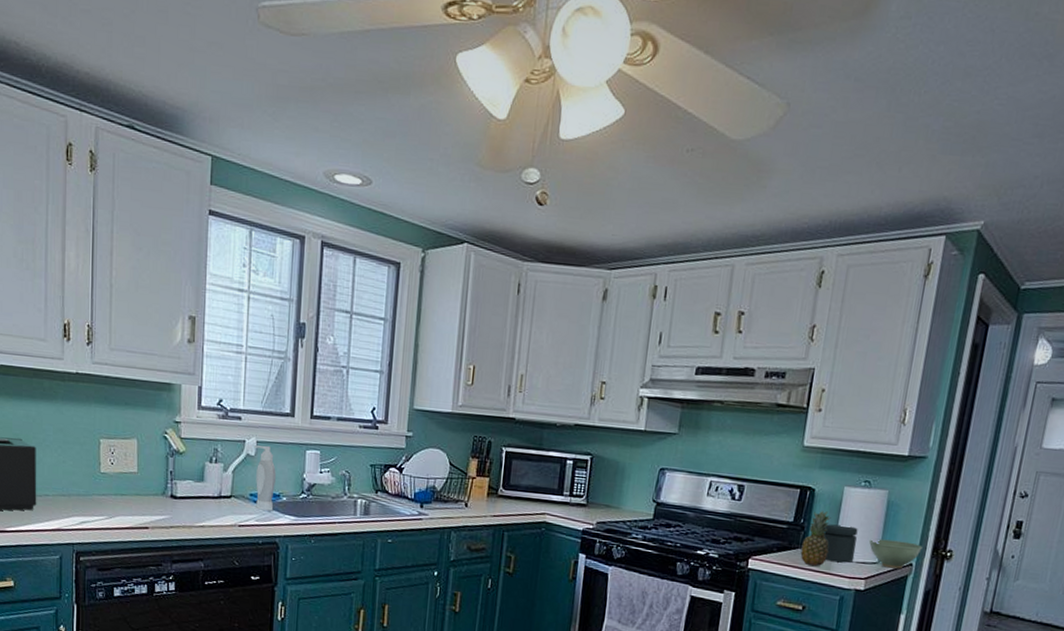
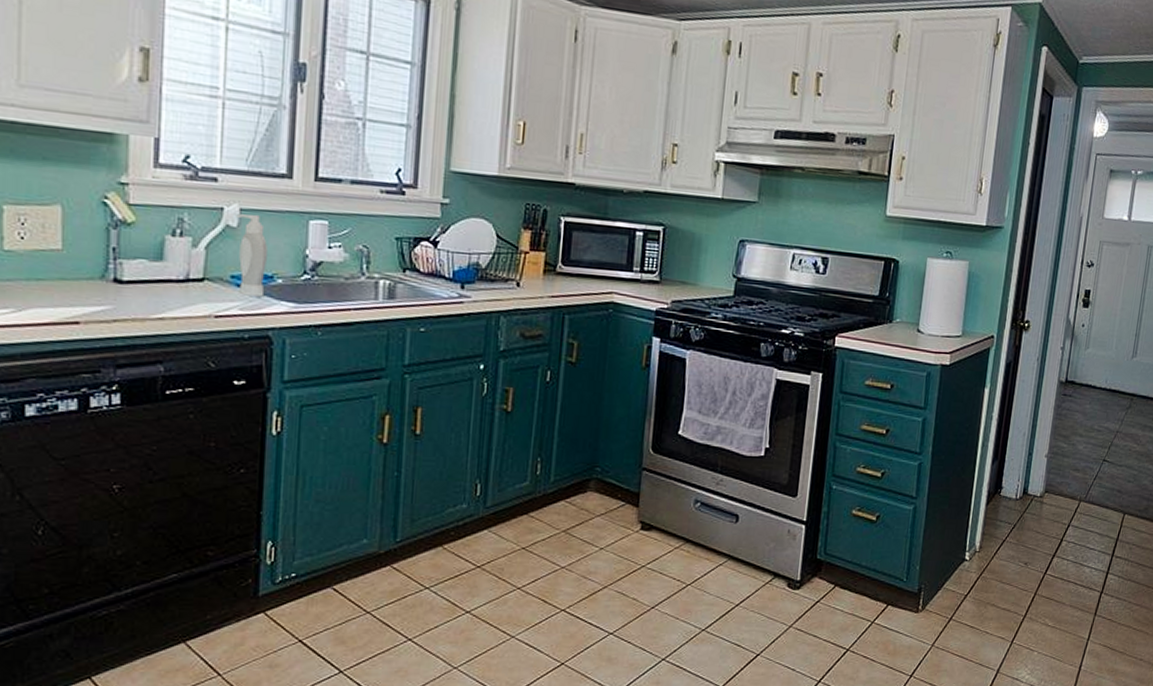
fruit: present [800,511,831,567] -> none [887,284,915,342]
jar: present [823,524,858,563] -> none [909,297,942,338]
bowl: present [868,538,923,569] -> none [952,311,1003,342]

